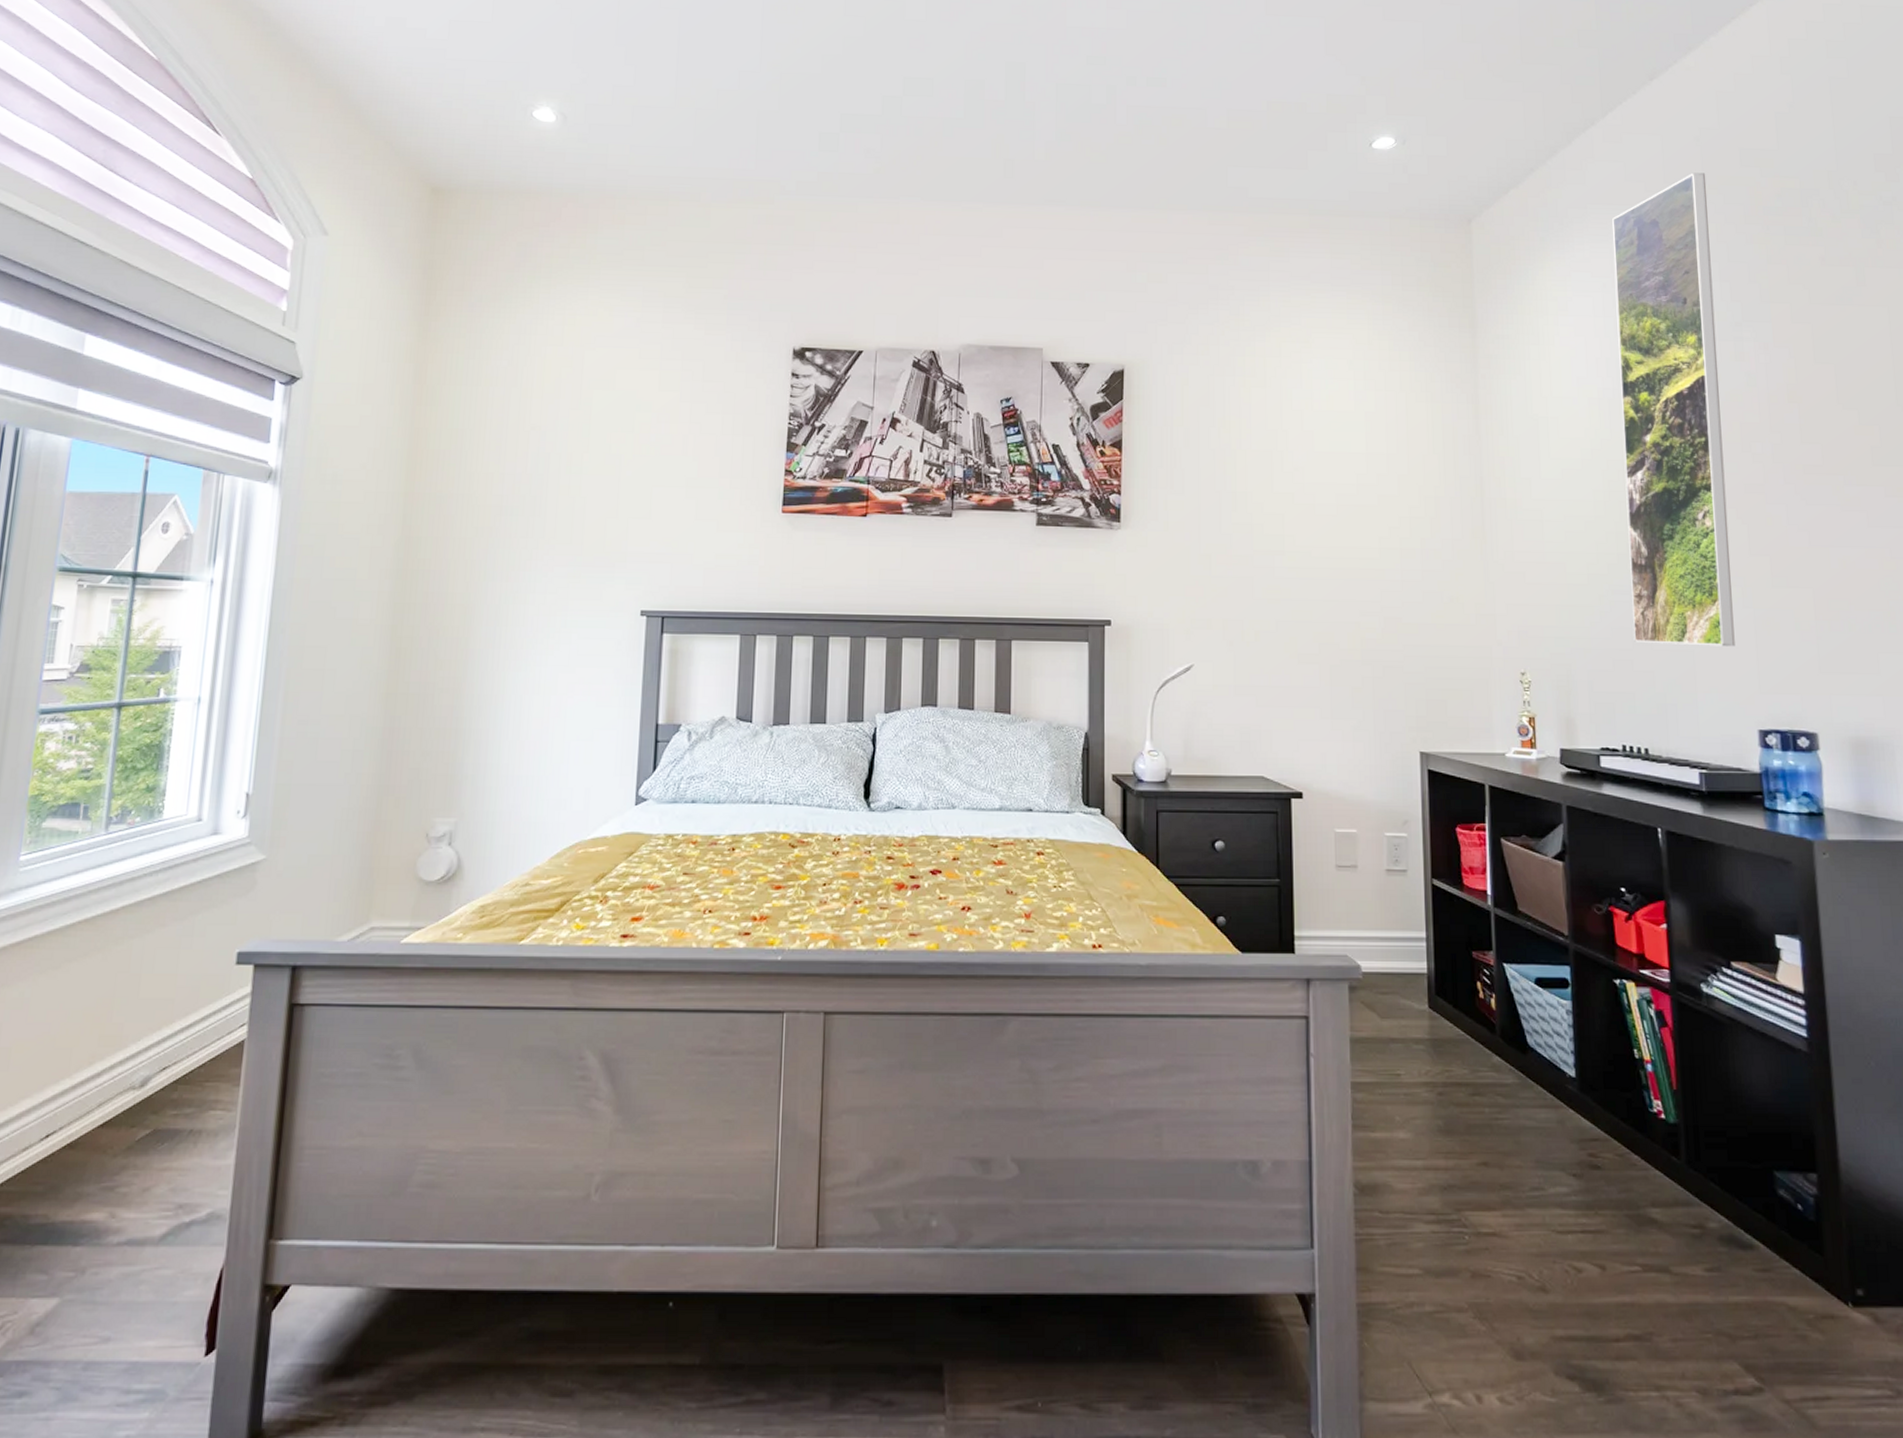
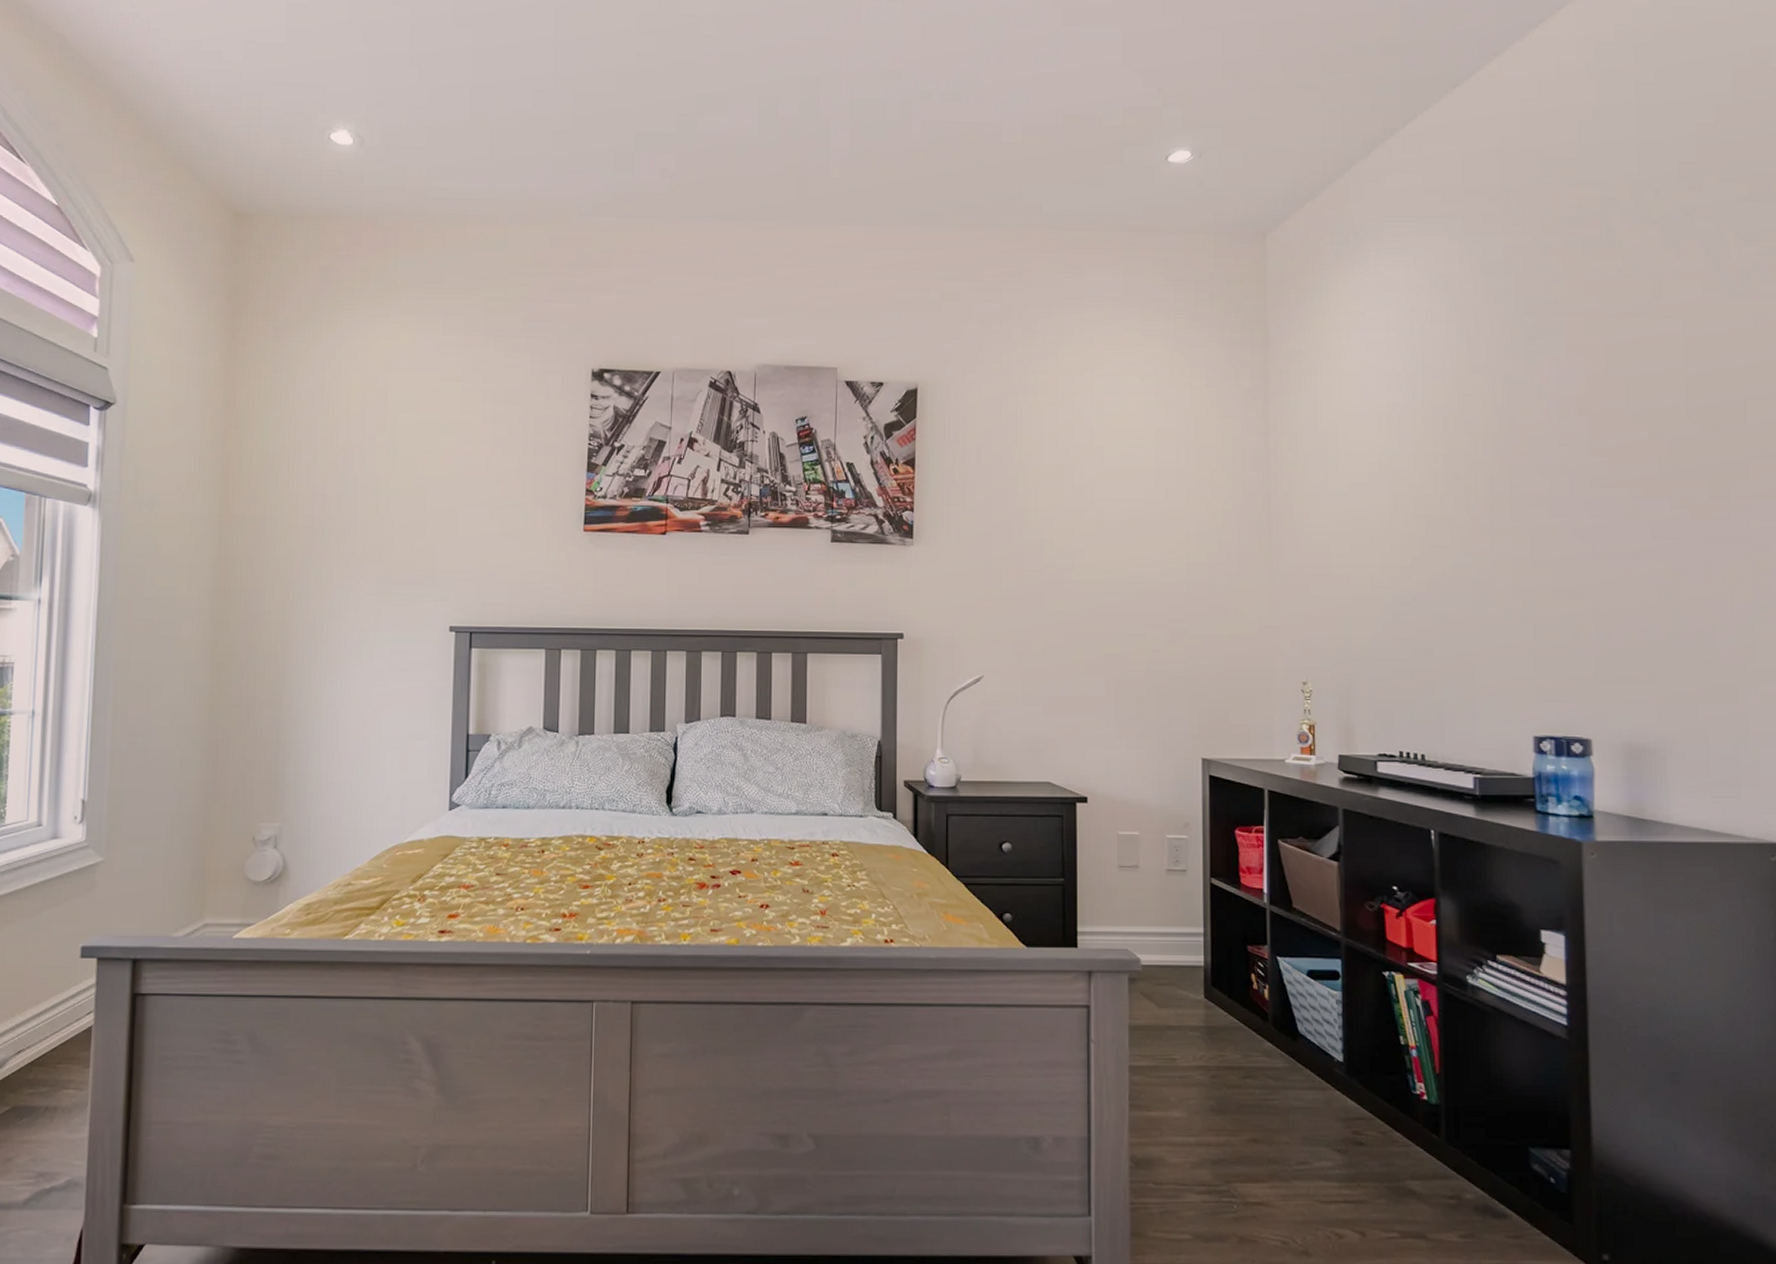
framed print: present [1612,172,1735,647] -> none [1408,183,1514,656]

